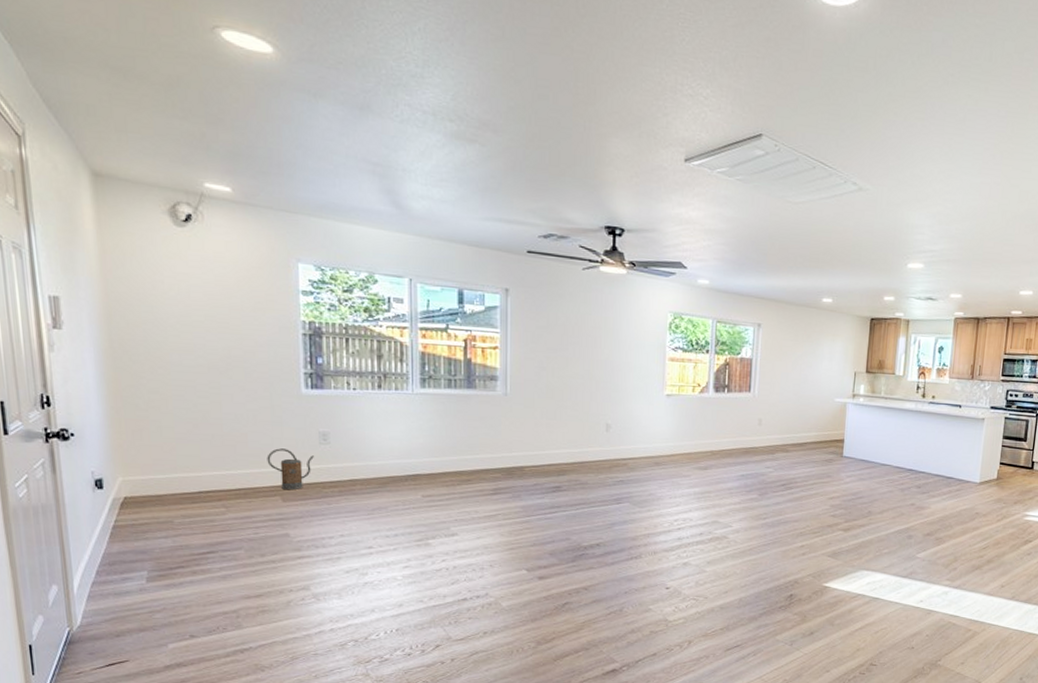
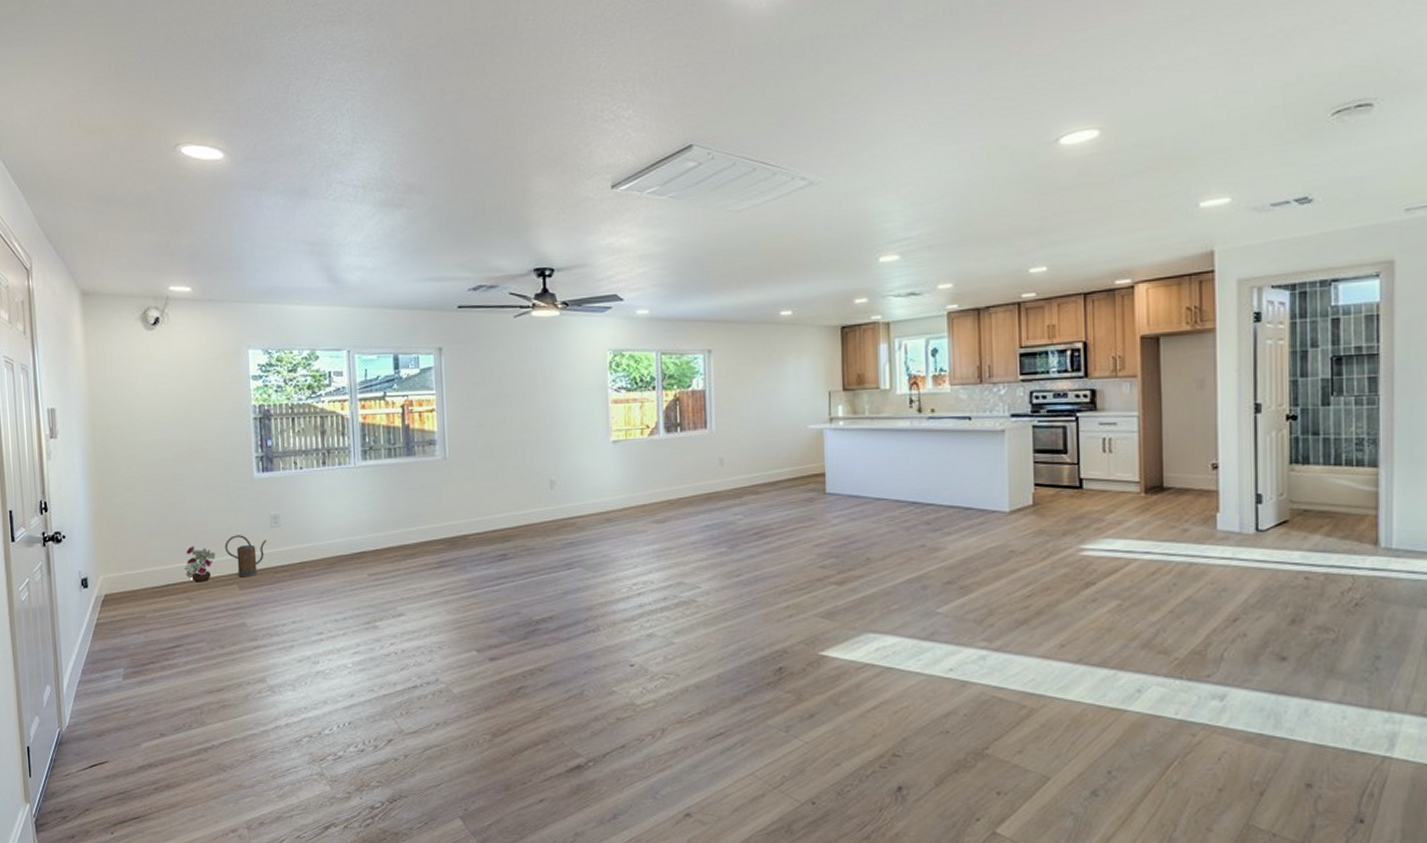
decorative plant: none [218,455,257,492] -> present [183,546,216,583]

